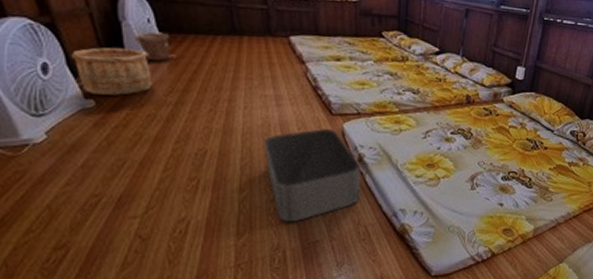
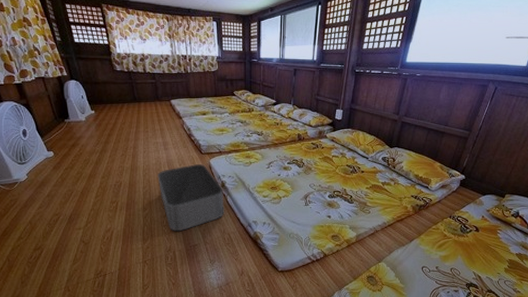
wooden bucket: present [71,47,152,96] -> none [39,116,86,148]
plant pot: present [133,32,176,60] -> none [74,104,100,123]

